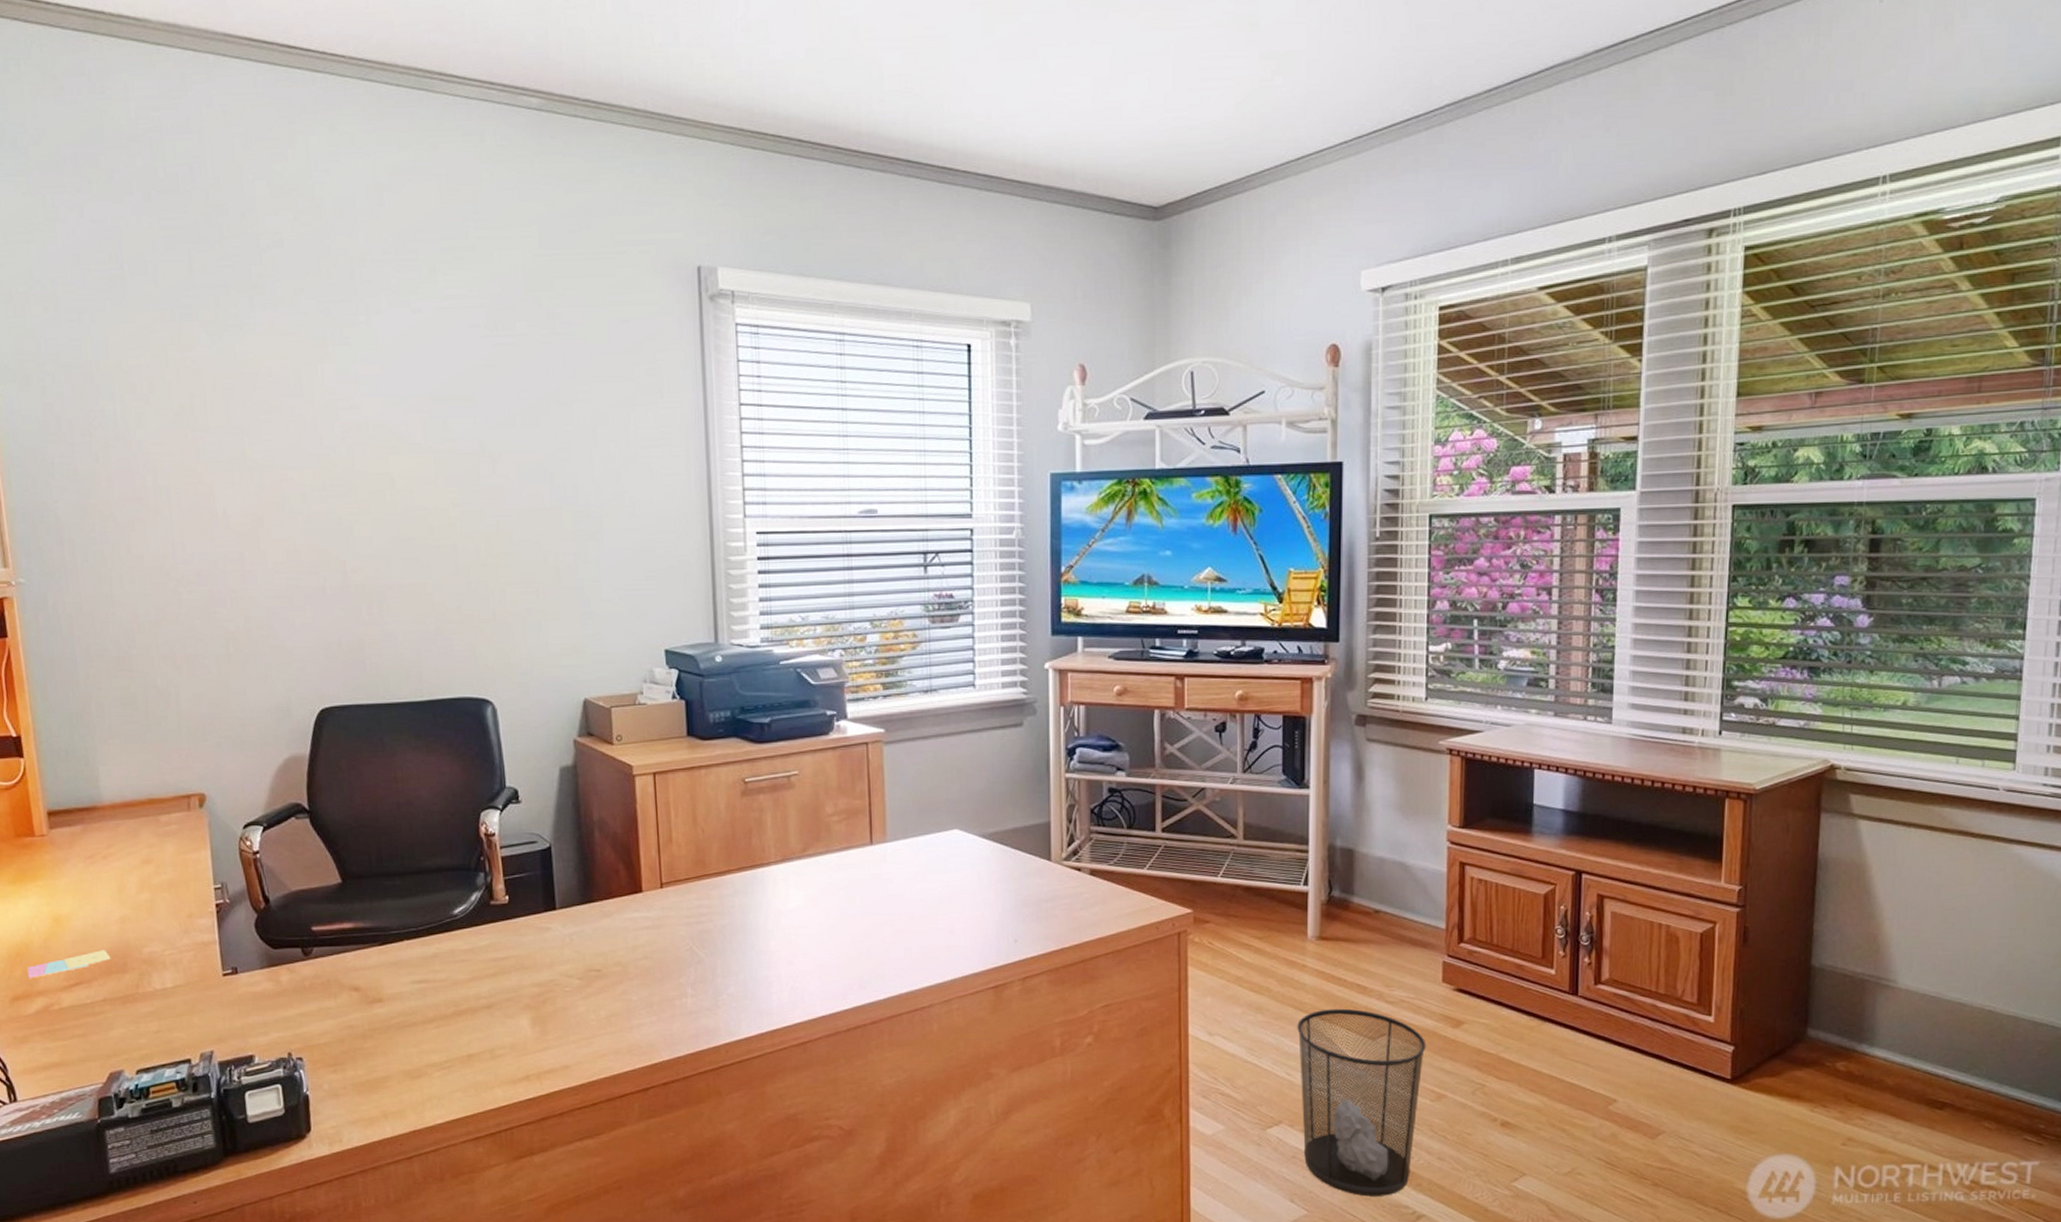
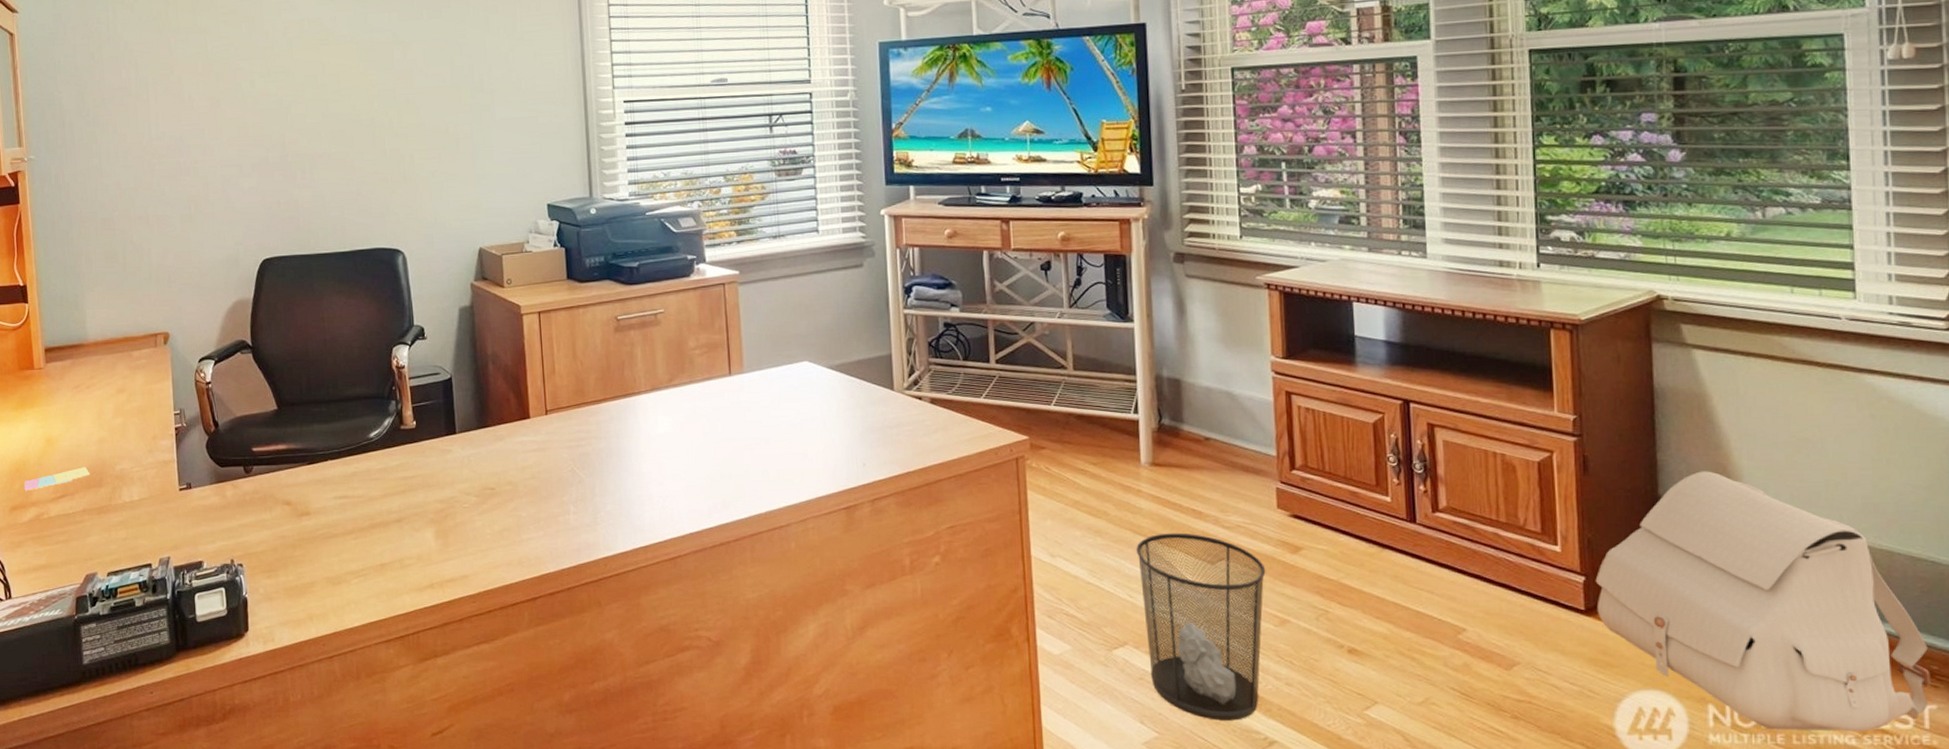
satchel: none [1742,941,2038,1189] -> present [1595,471,1931,732]

